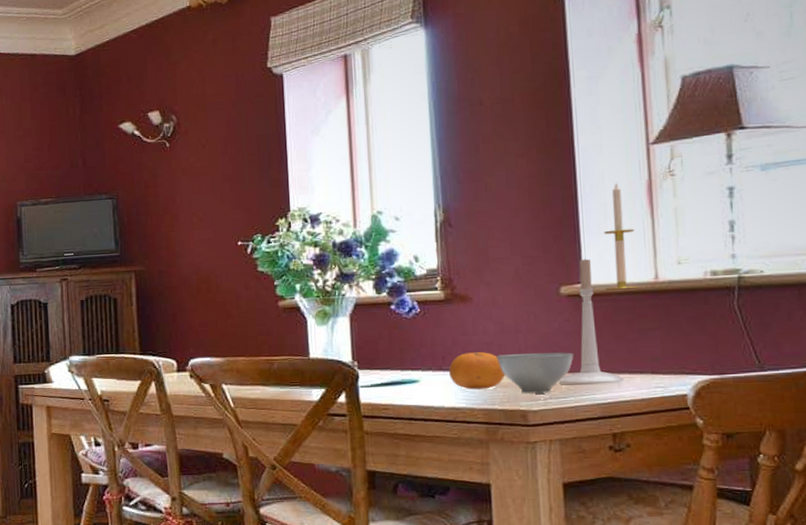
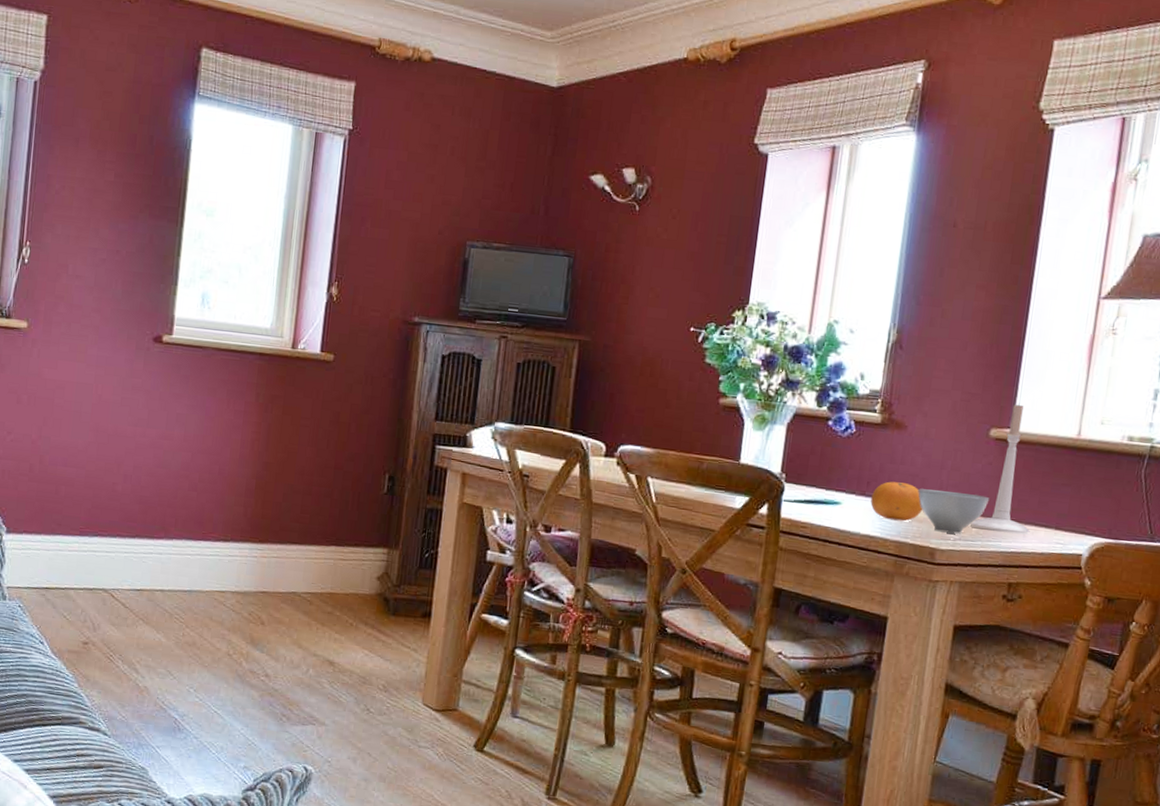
candle: present [604,183,640,290] -> none [1030,332,1070,443]

